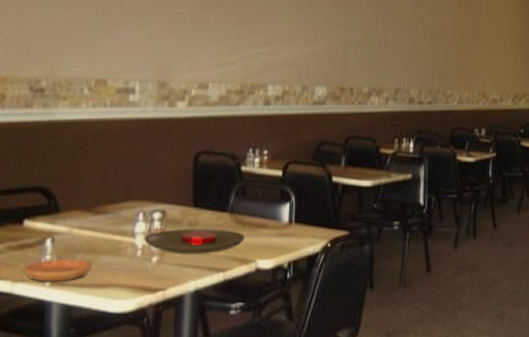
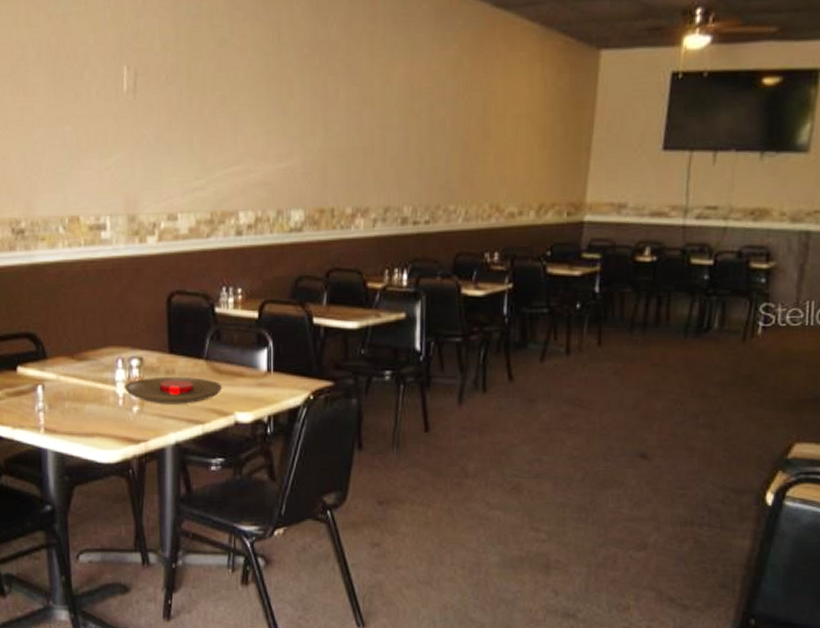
saucer: present [22,258,93,282] -> none [20,406,80,429]

